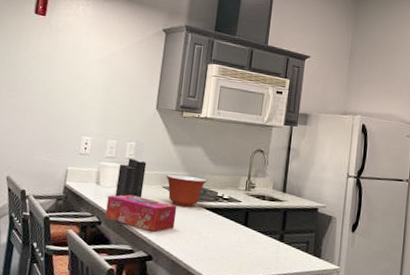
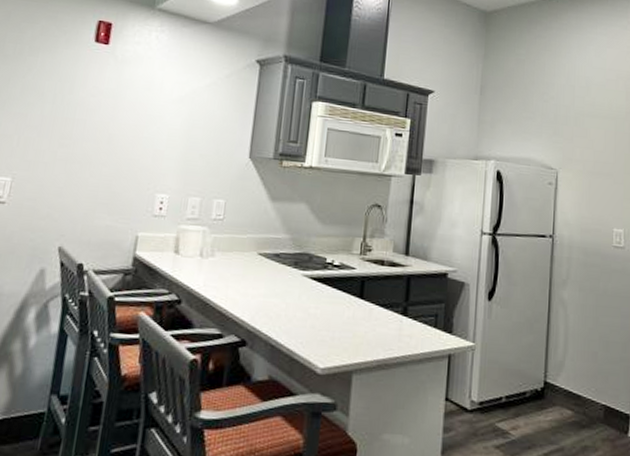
tissue box: present [105,194,177,232] -> none [186,264,277,310]
knife block: present [115,140,147,198] -> none [199,196,238,269]
mixing bowl: present [166,174,208,207] -> none [262,237,314,277]

